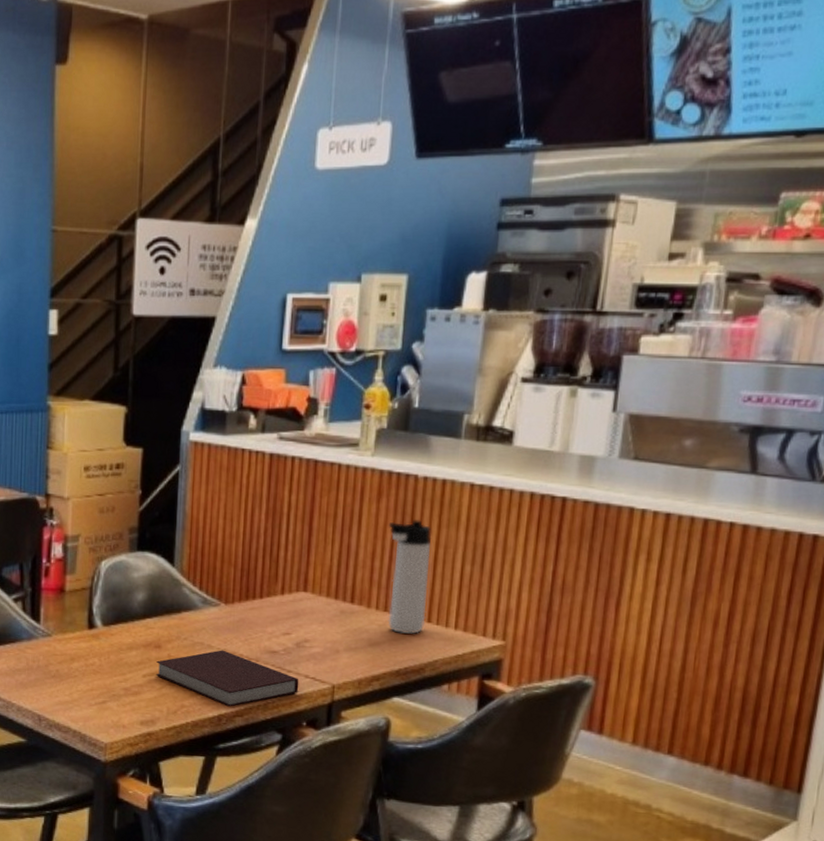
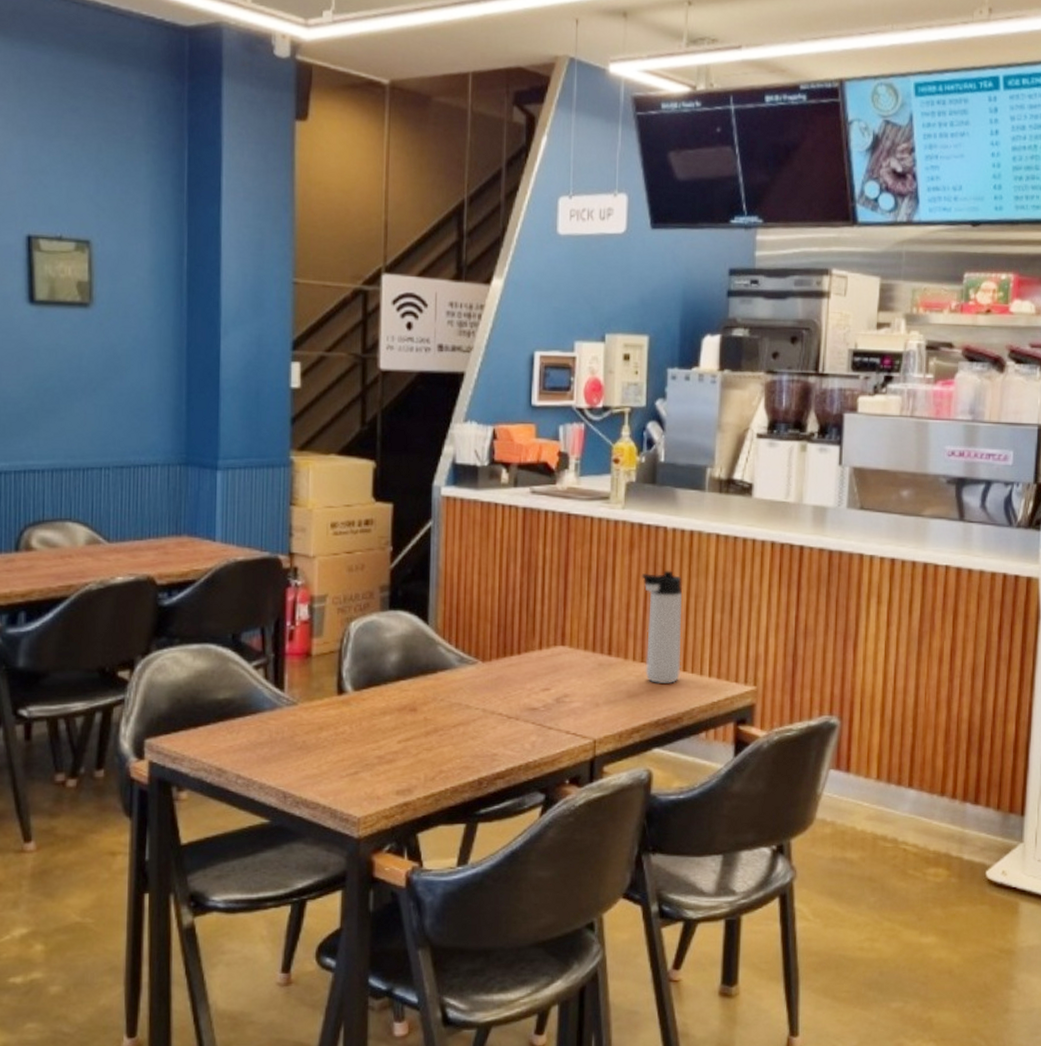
notebook: present [156,650,299,707] -> none [412,710,560,769]

